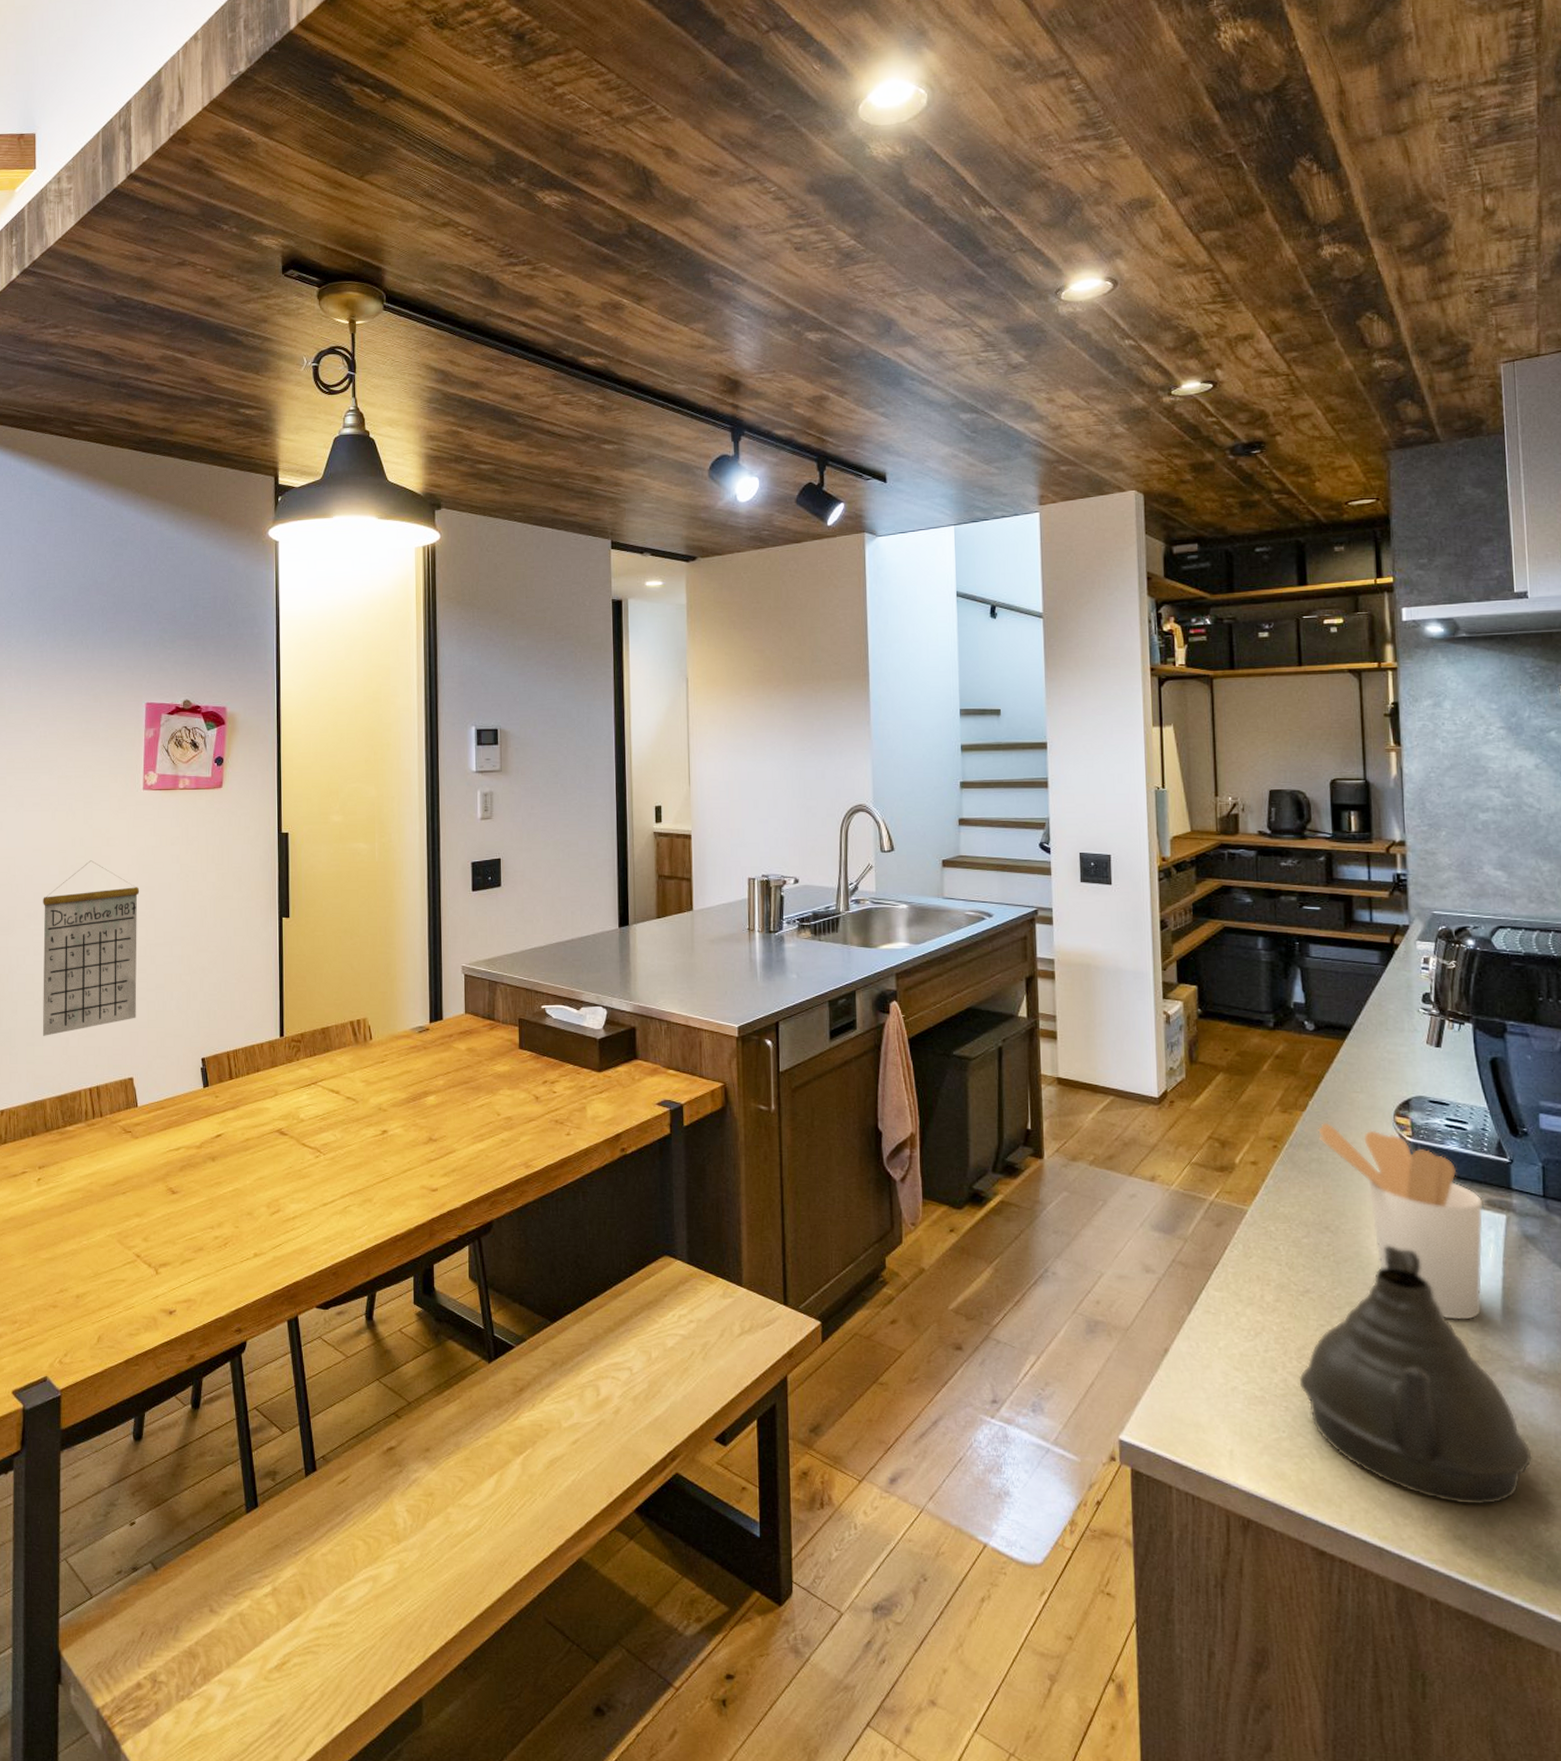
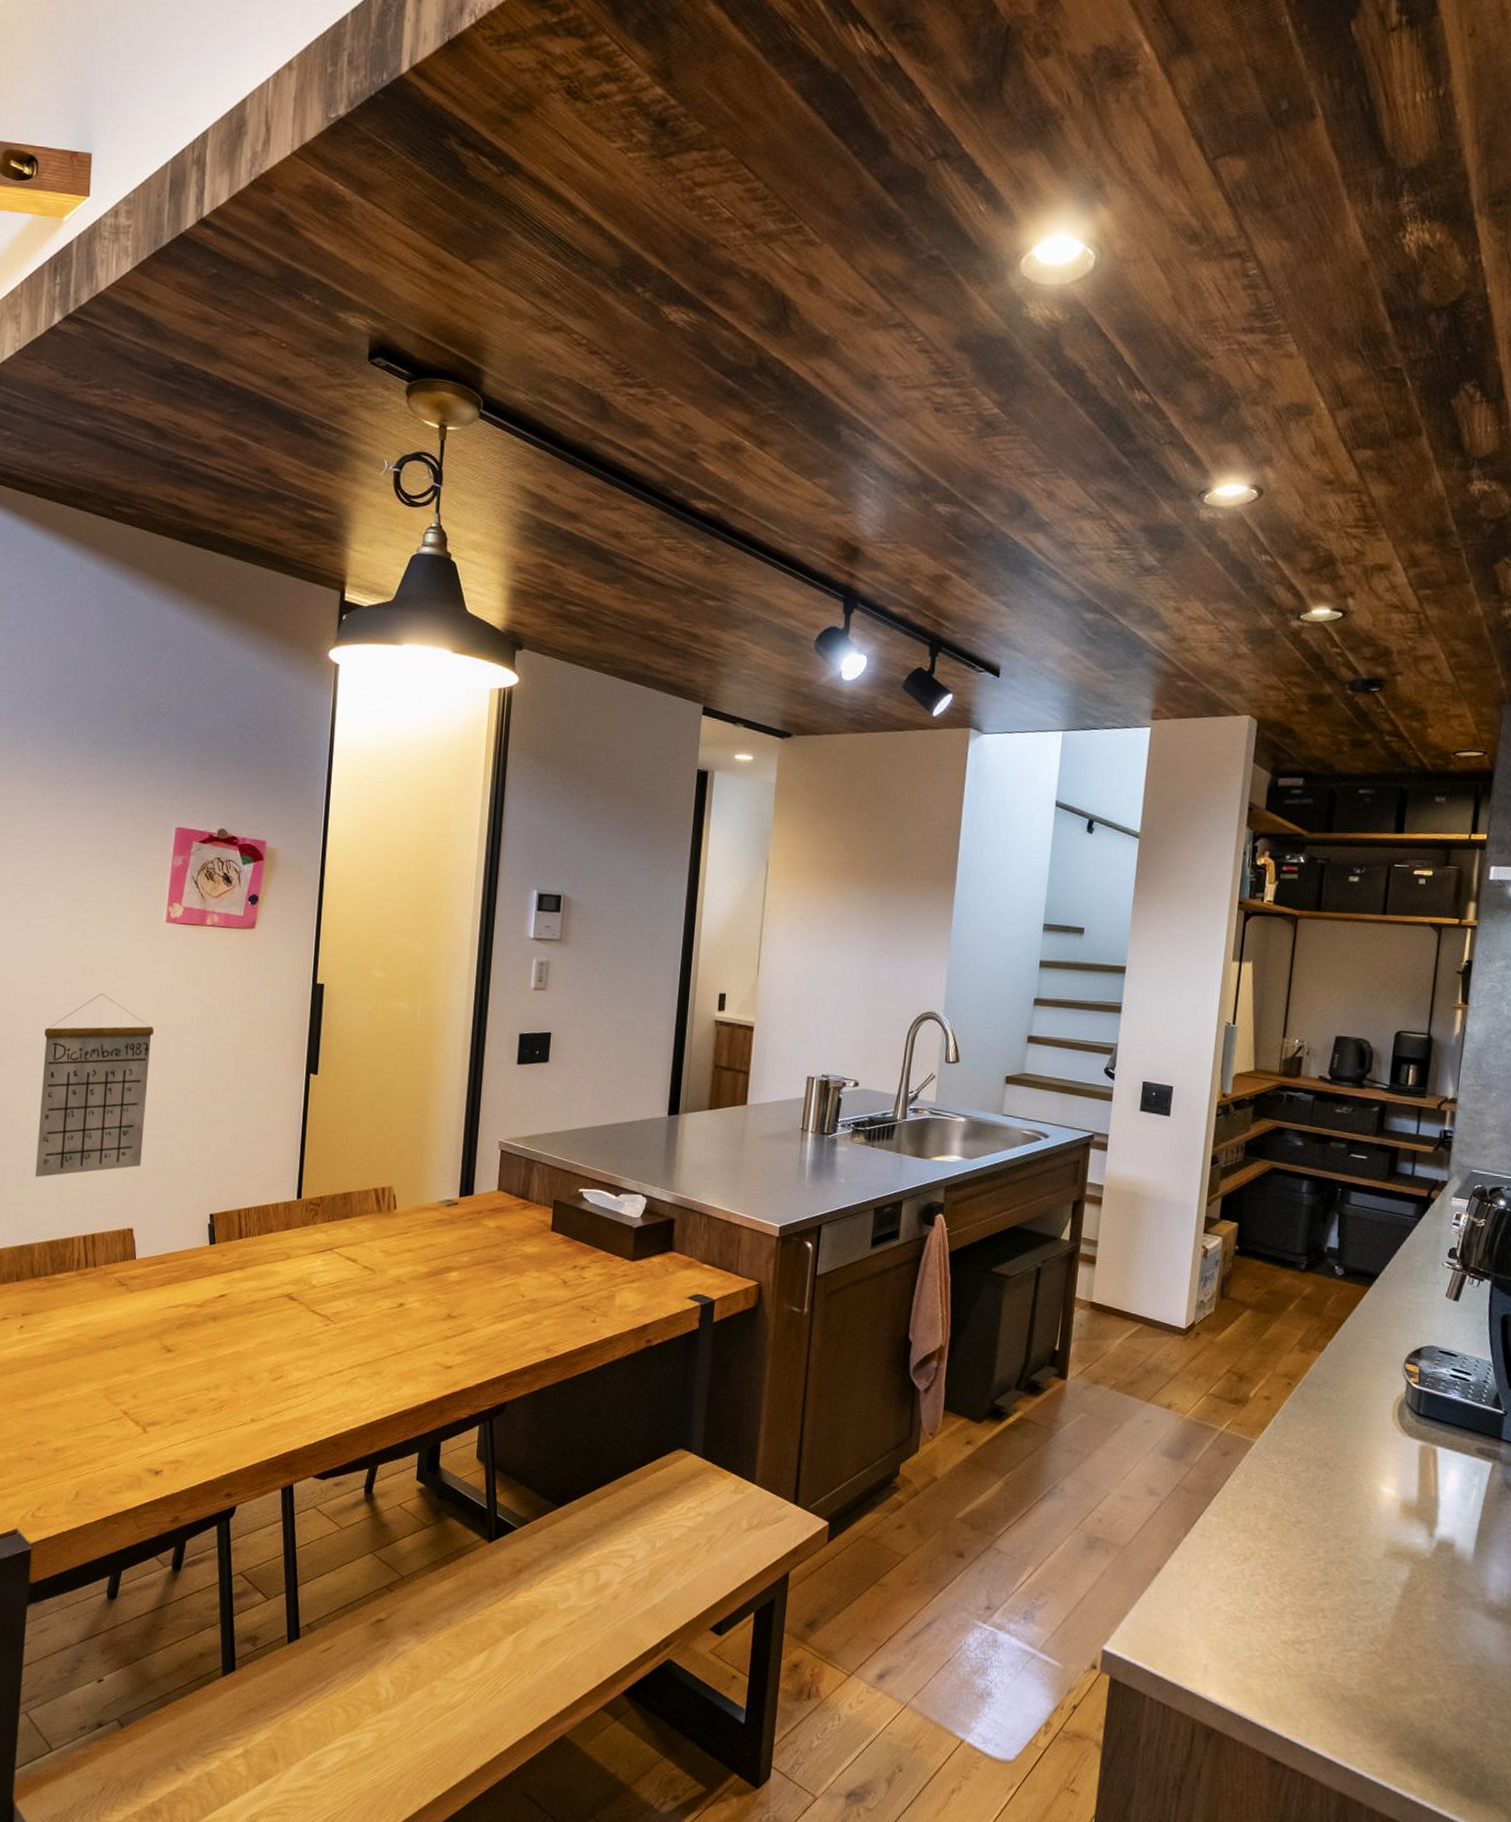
teapot: present [1299,1245,1532,1505] -> none [1278,1484,1479,1726]
utensil holder: present [1318,1122,1483,1321] -> none [1331,1364,1474,1558]

